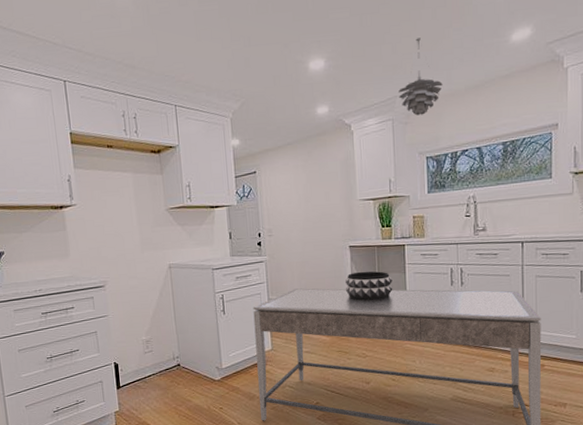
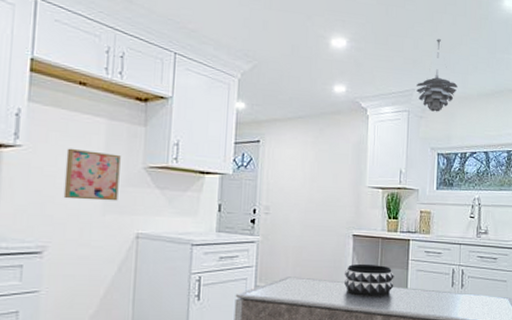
wall art: none [107,201,151,243] -> present [63,148,121,201]

